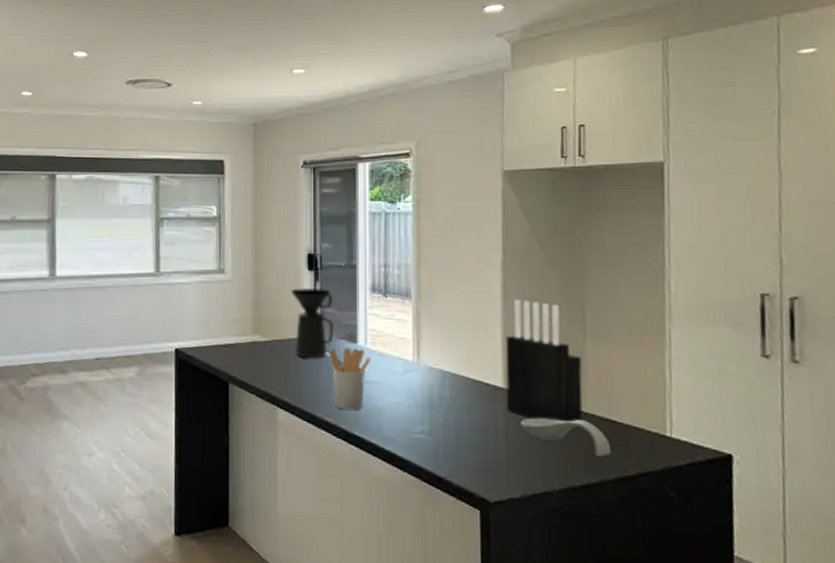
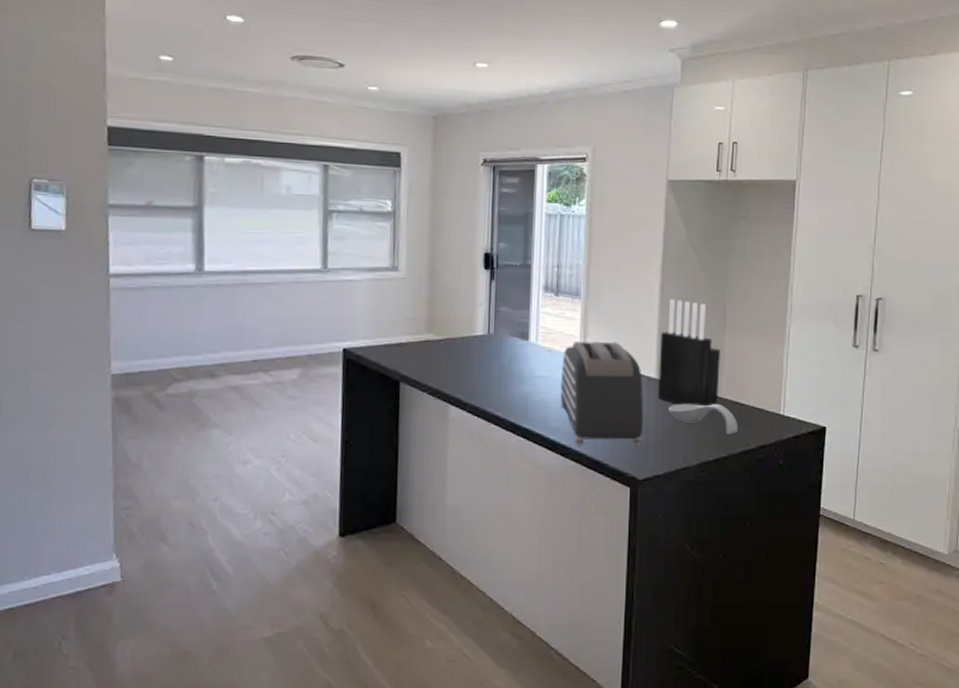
coffee maker: present [290,288,333,359] -> none [466,287,508,356]
utensil holder: present [329,347,370,411] -> none [501,344,540,405]
toaster: none [393,345,491,463] -> present [560,341,643,446]

